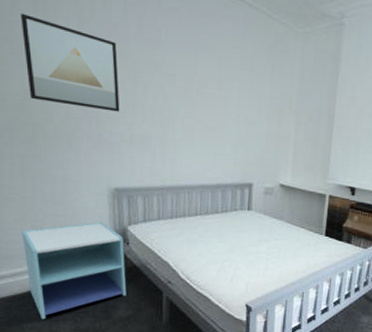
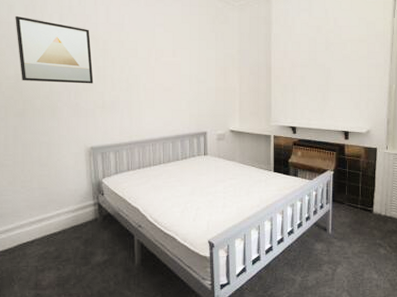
nightstand: present [21,222,127,320] -> none [13,177,103,270]

